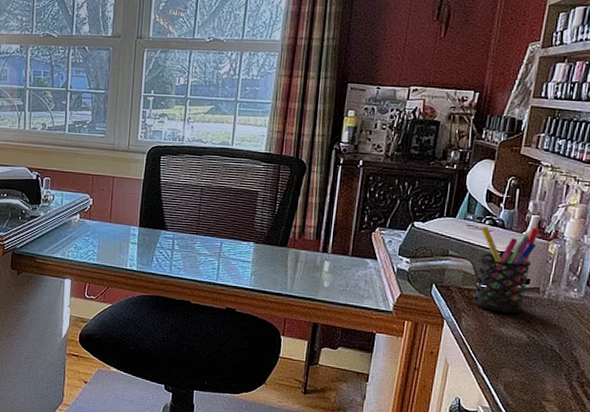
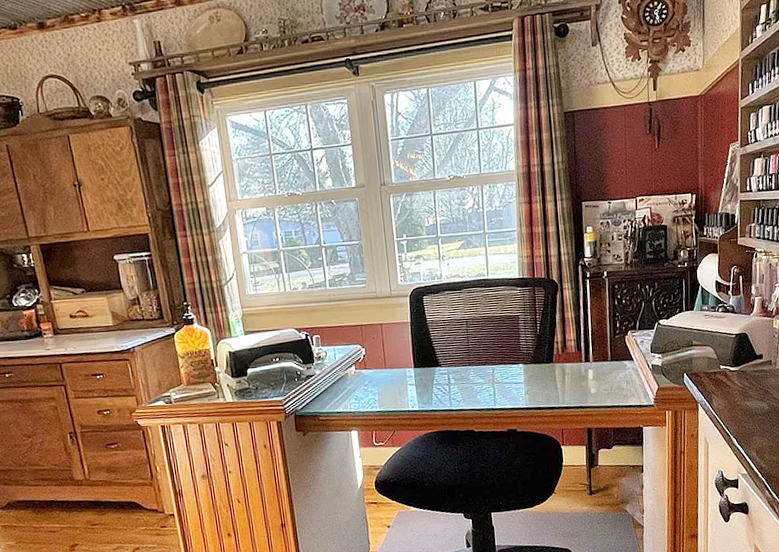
pen holder: present [473,226,539,314] -> none [716,308,764,388]

